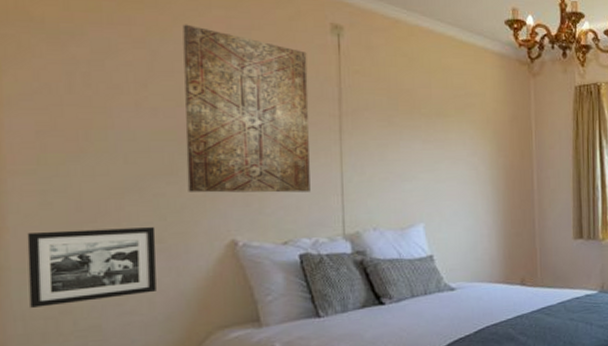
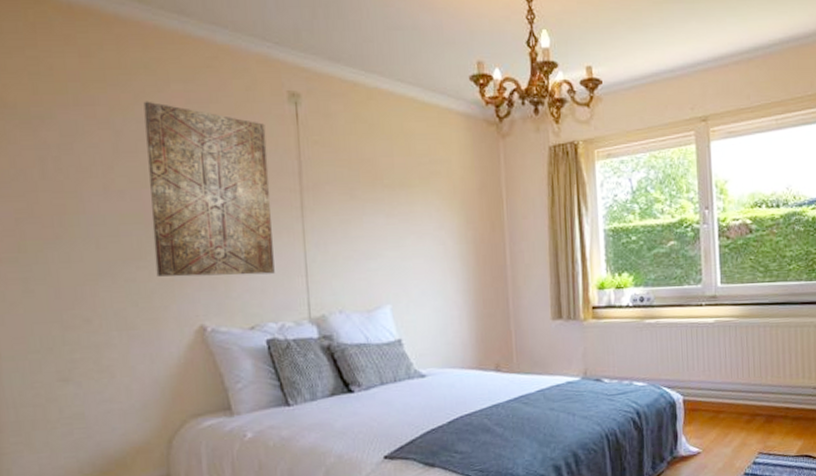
picture frame: present [27,227,156,308] -> none [13,313,133,395]

